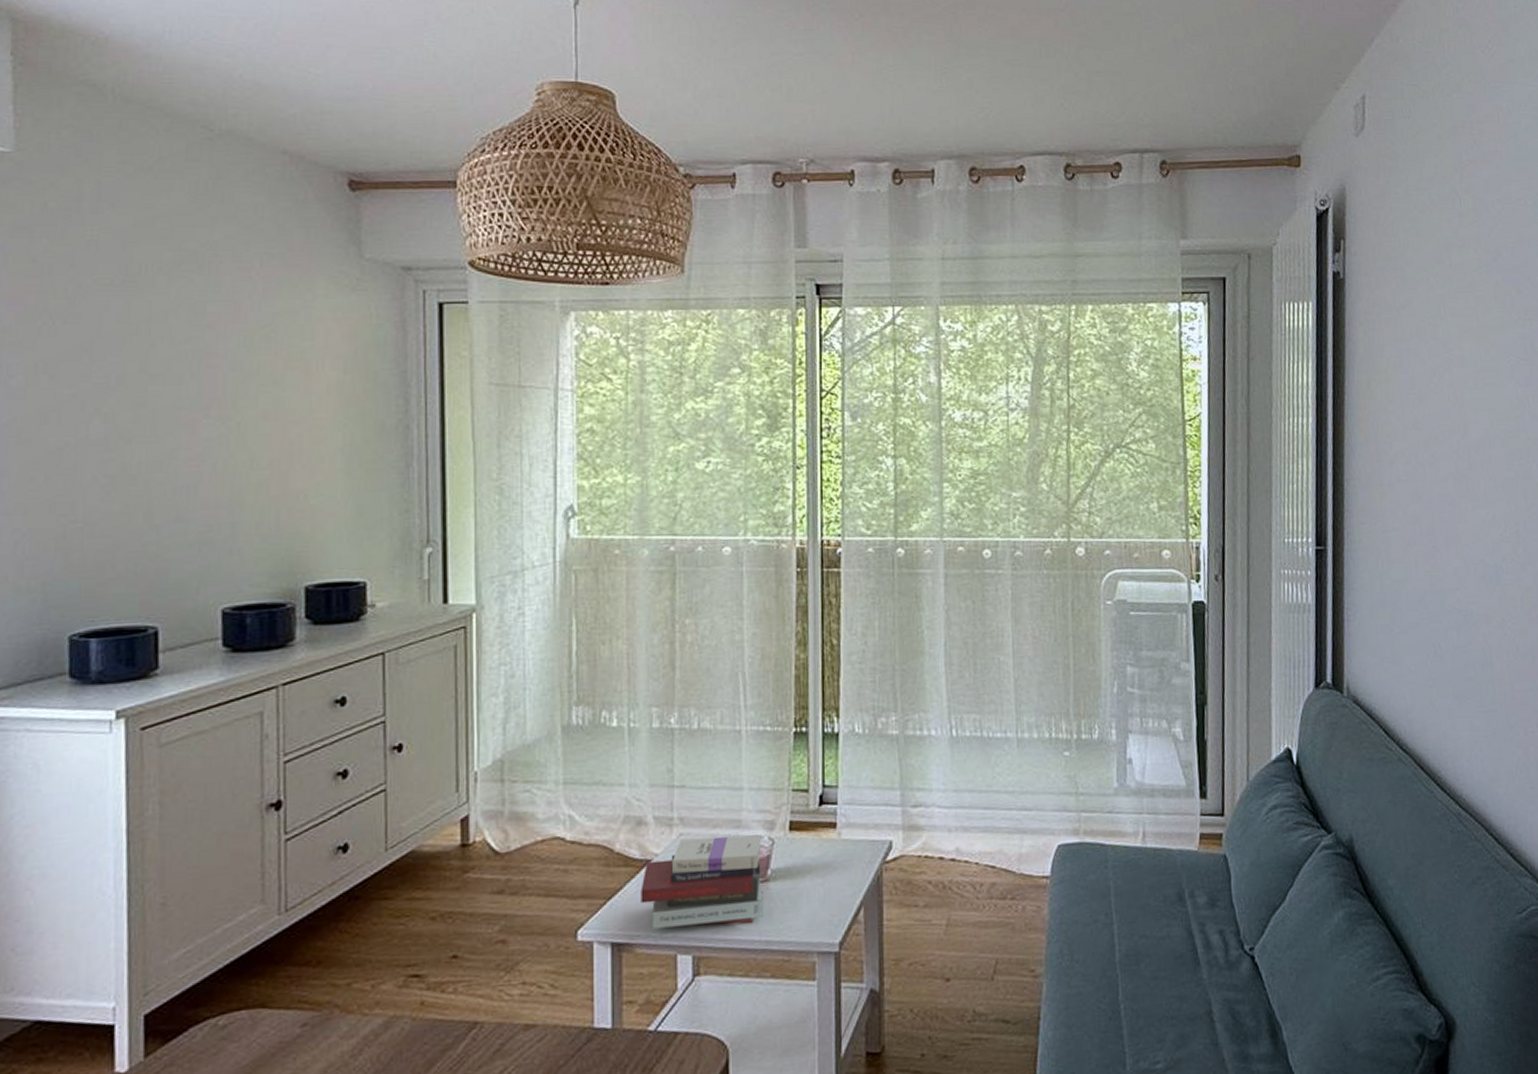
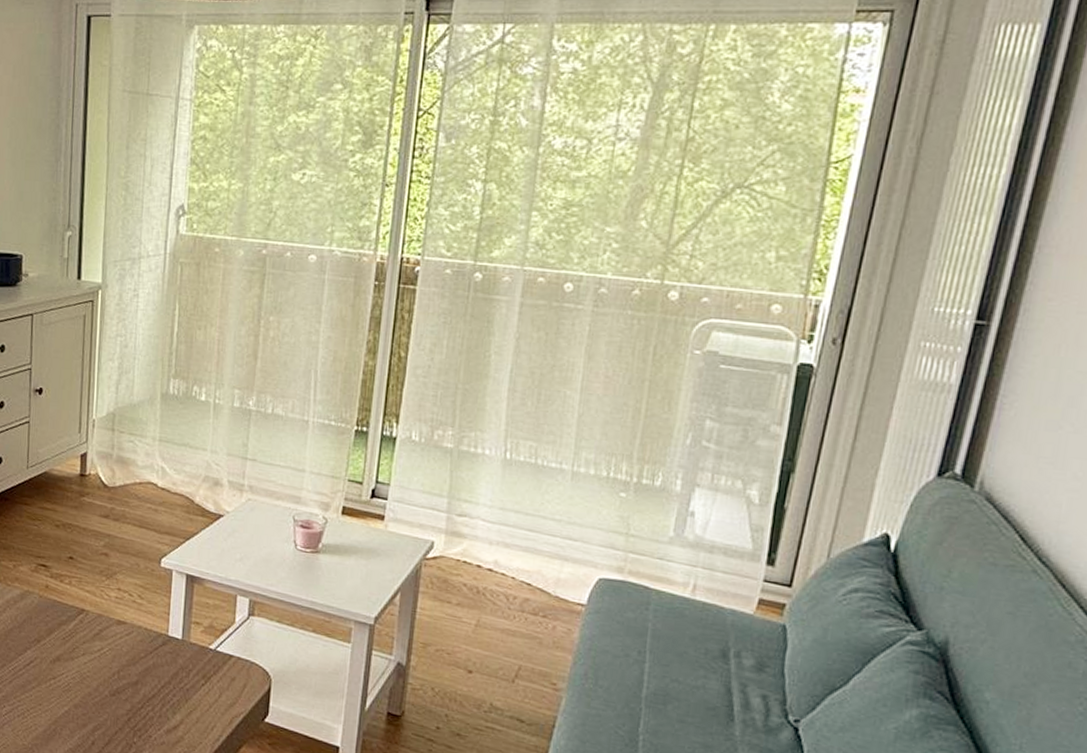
books: present [640,834,763,929] -> none [212,504,317,584]

